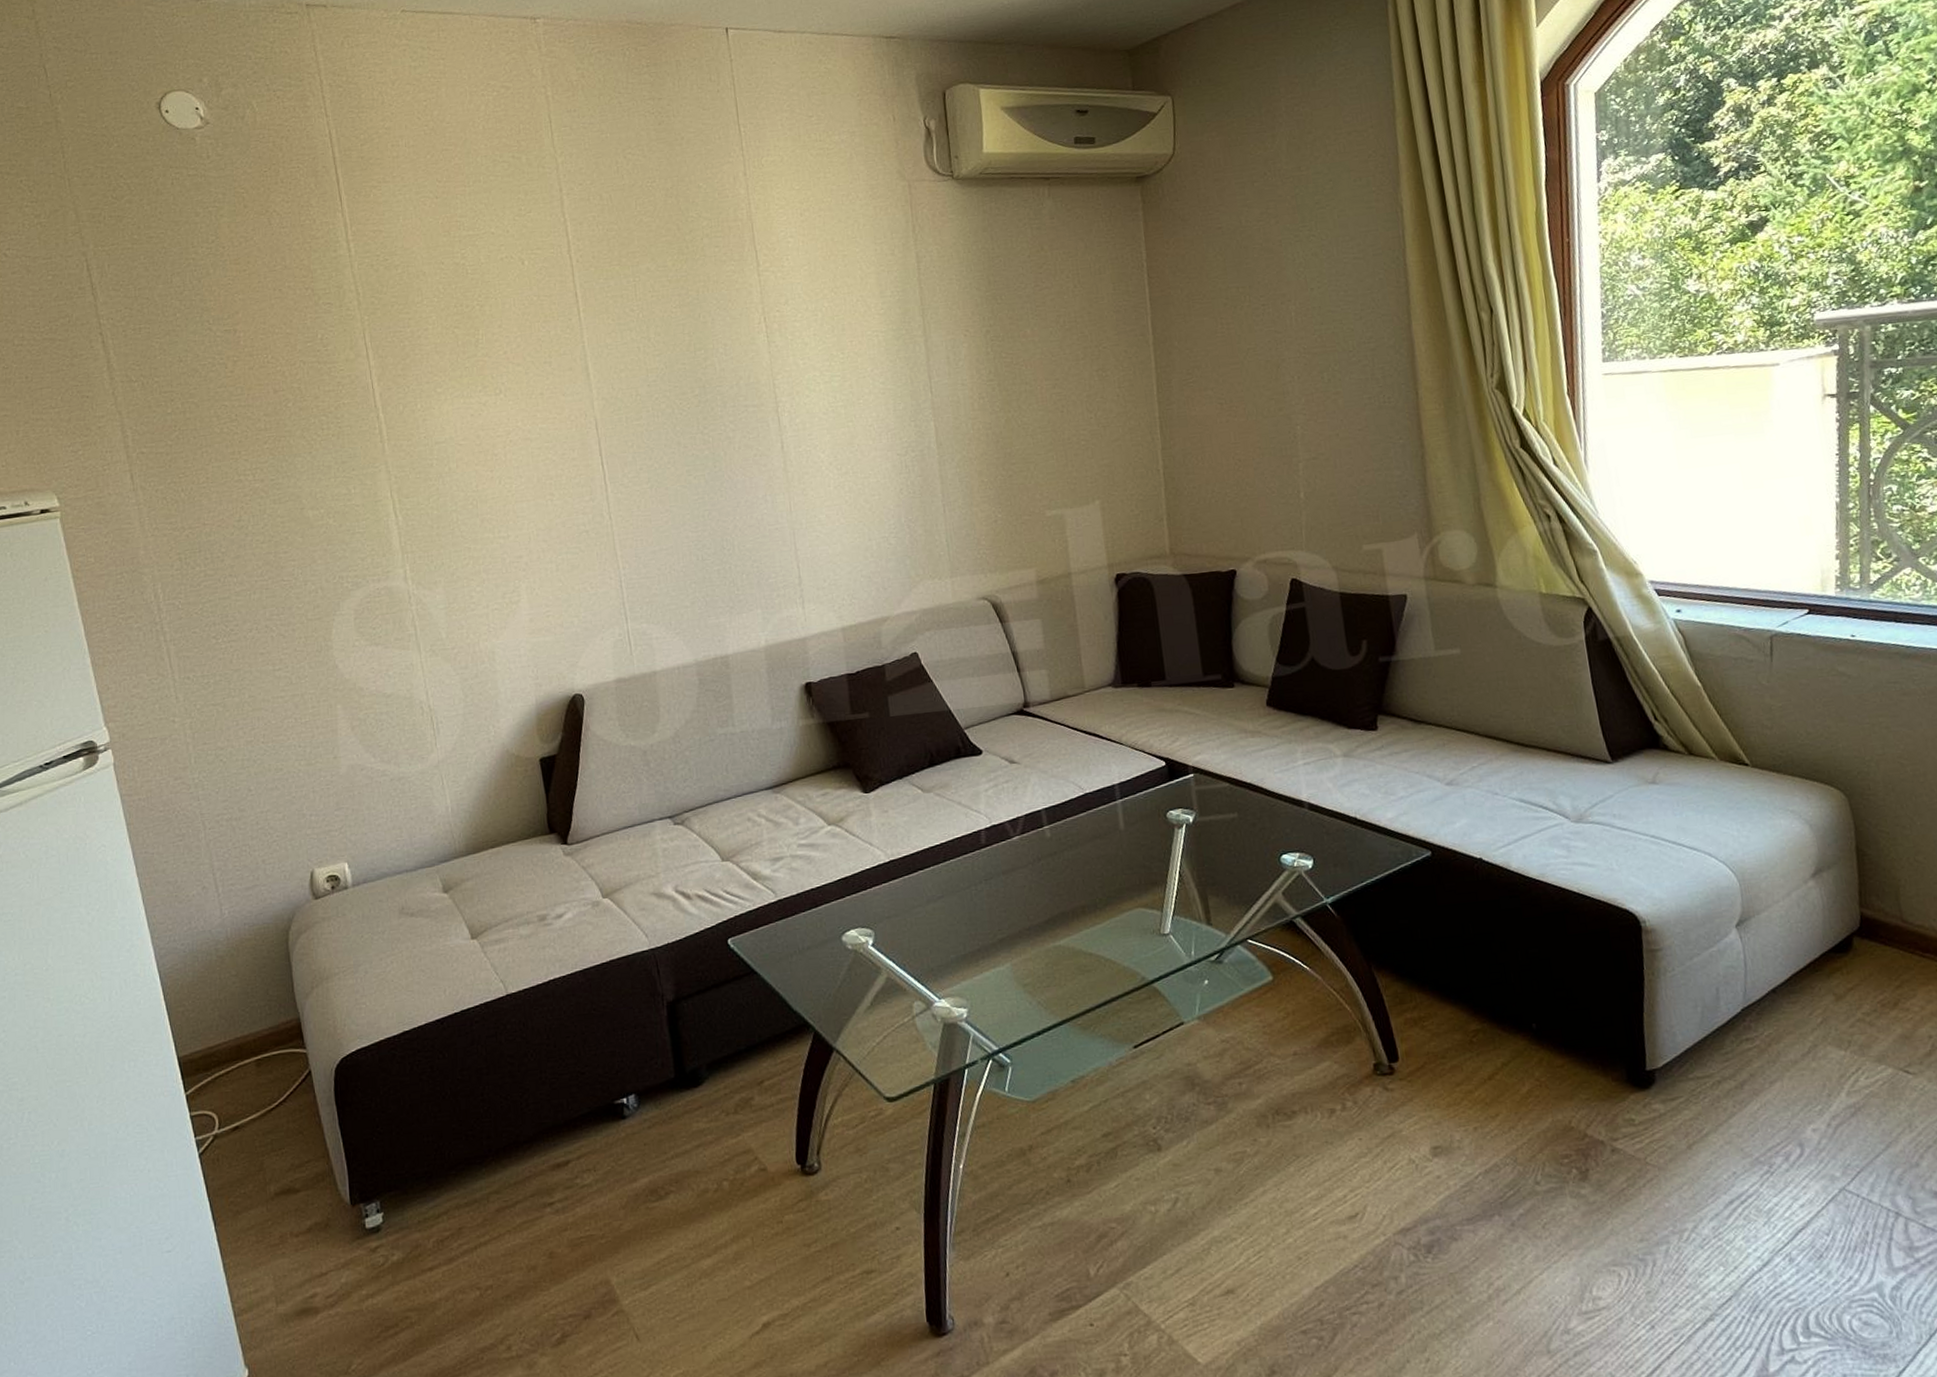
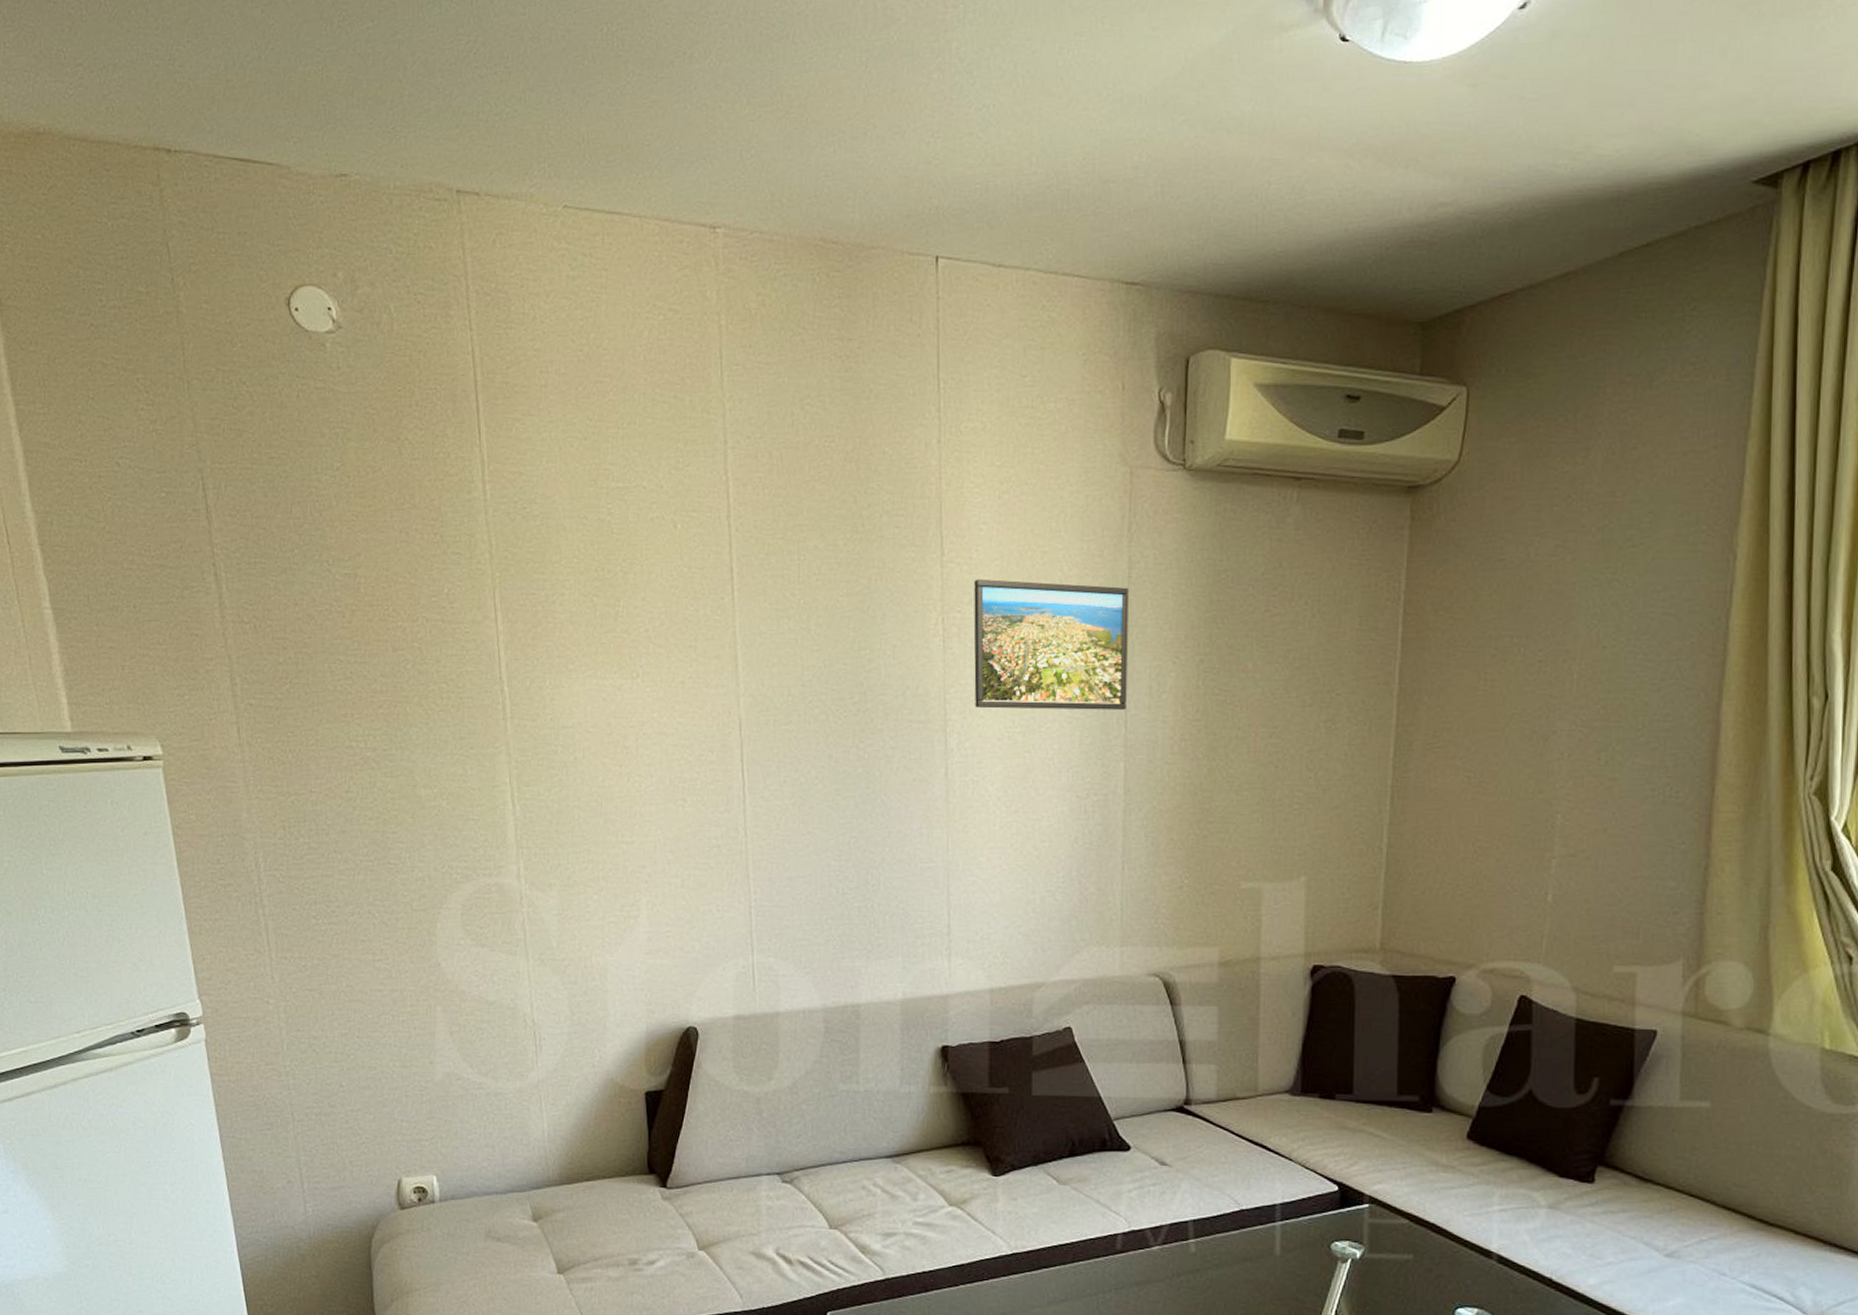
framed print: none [788,278,930,389] -> present [973,578,1129,710]

